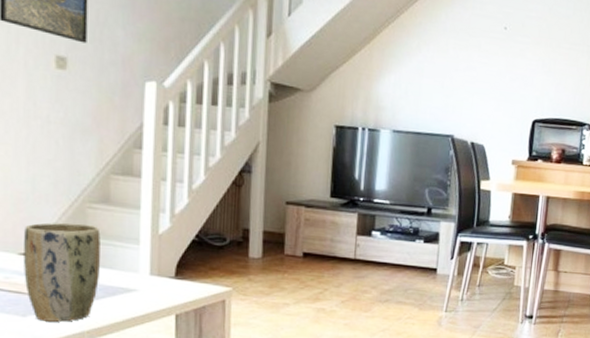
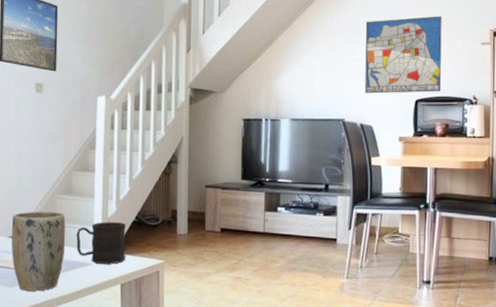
mug: none [115,239,183,291] -> present [76,222,126,264]
wall art: none [478,23,569,114] -> present [365,16,442,94]

